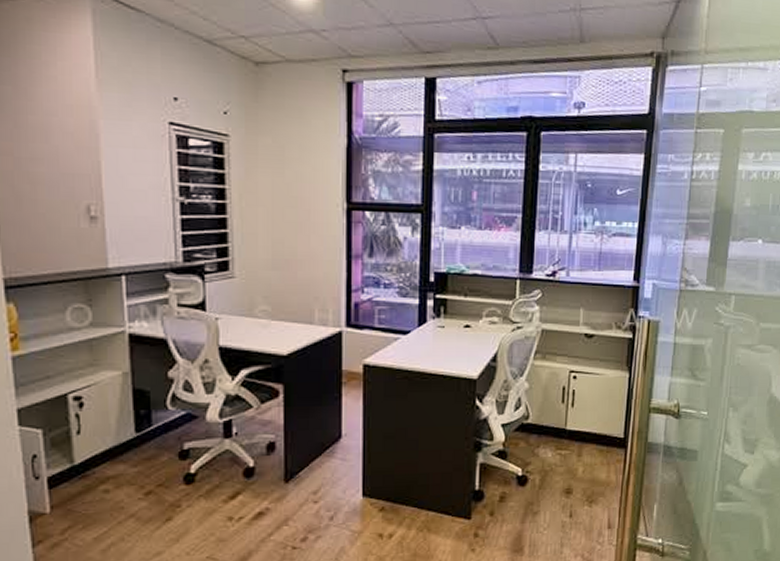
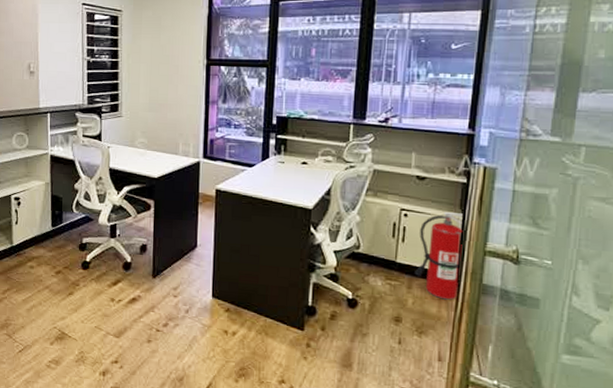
fire extinguisher: none [584,370,630,464] -> present [415,211,463,300]

